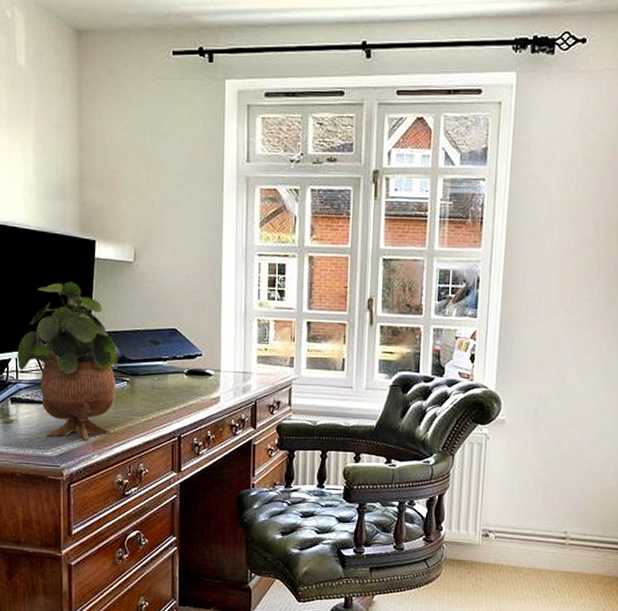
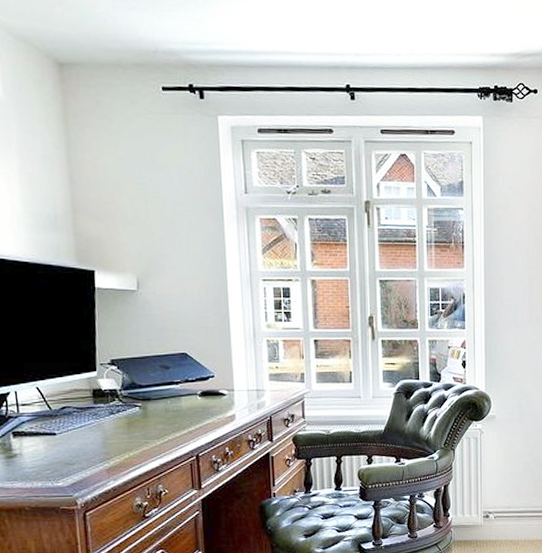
potted plant: present [17,281,118,440] -> none [16,311,128,468]

